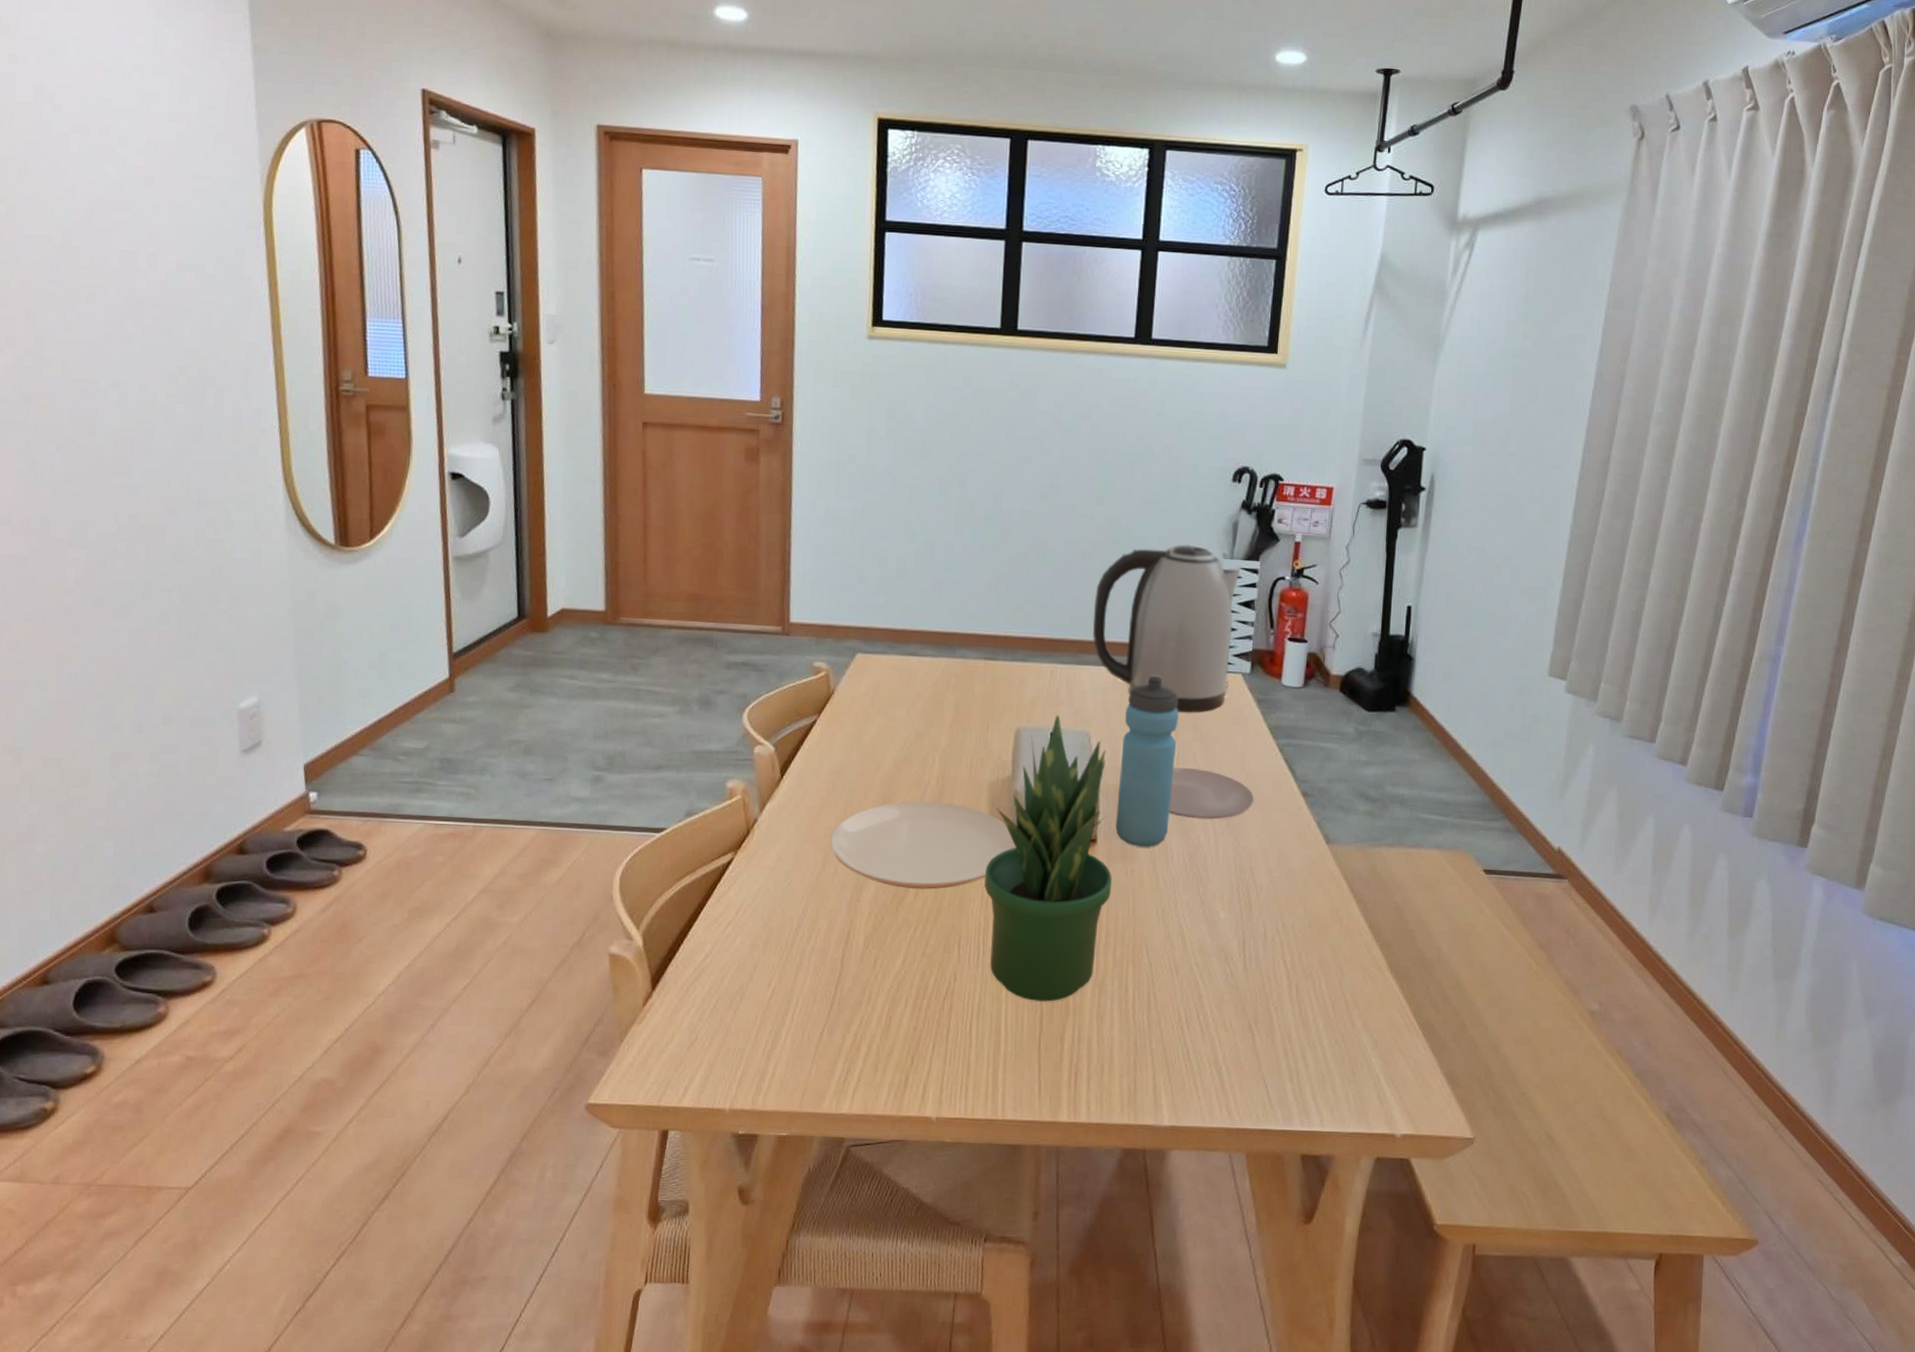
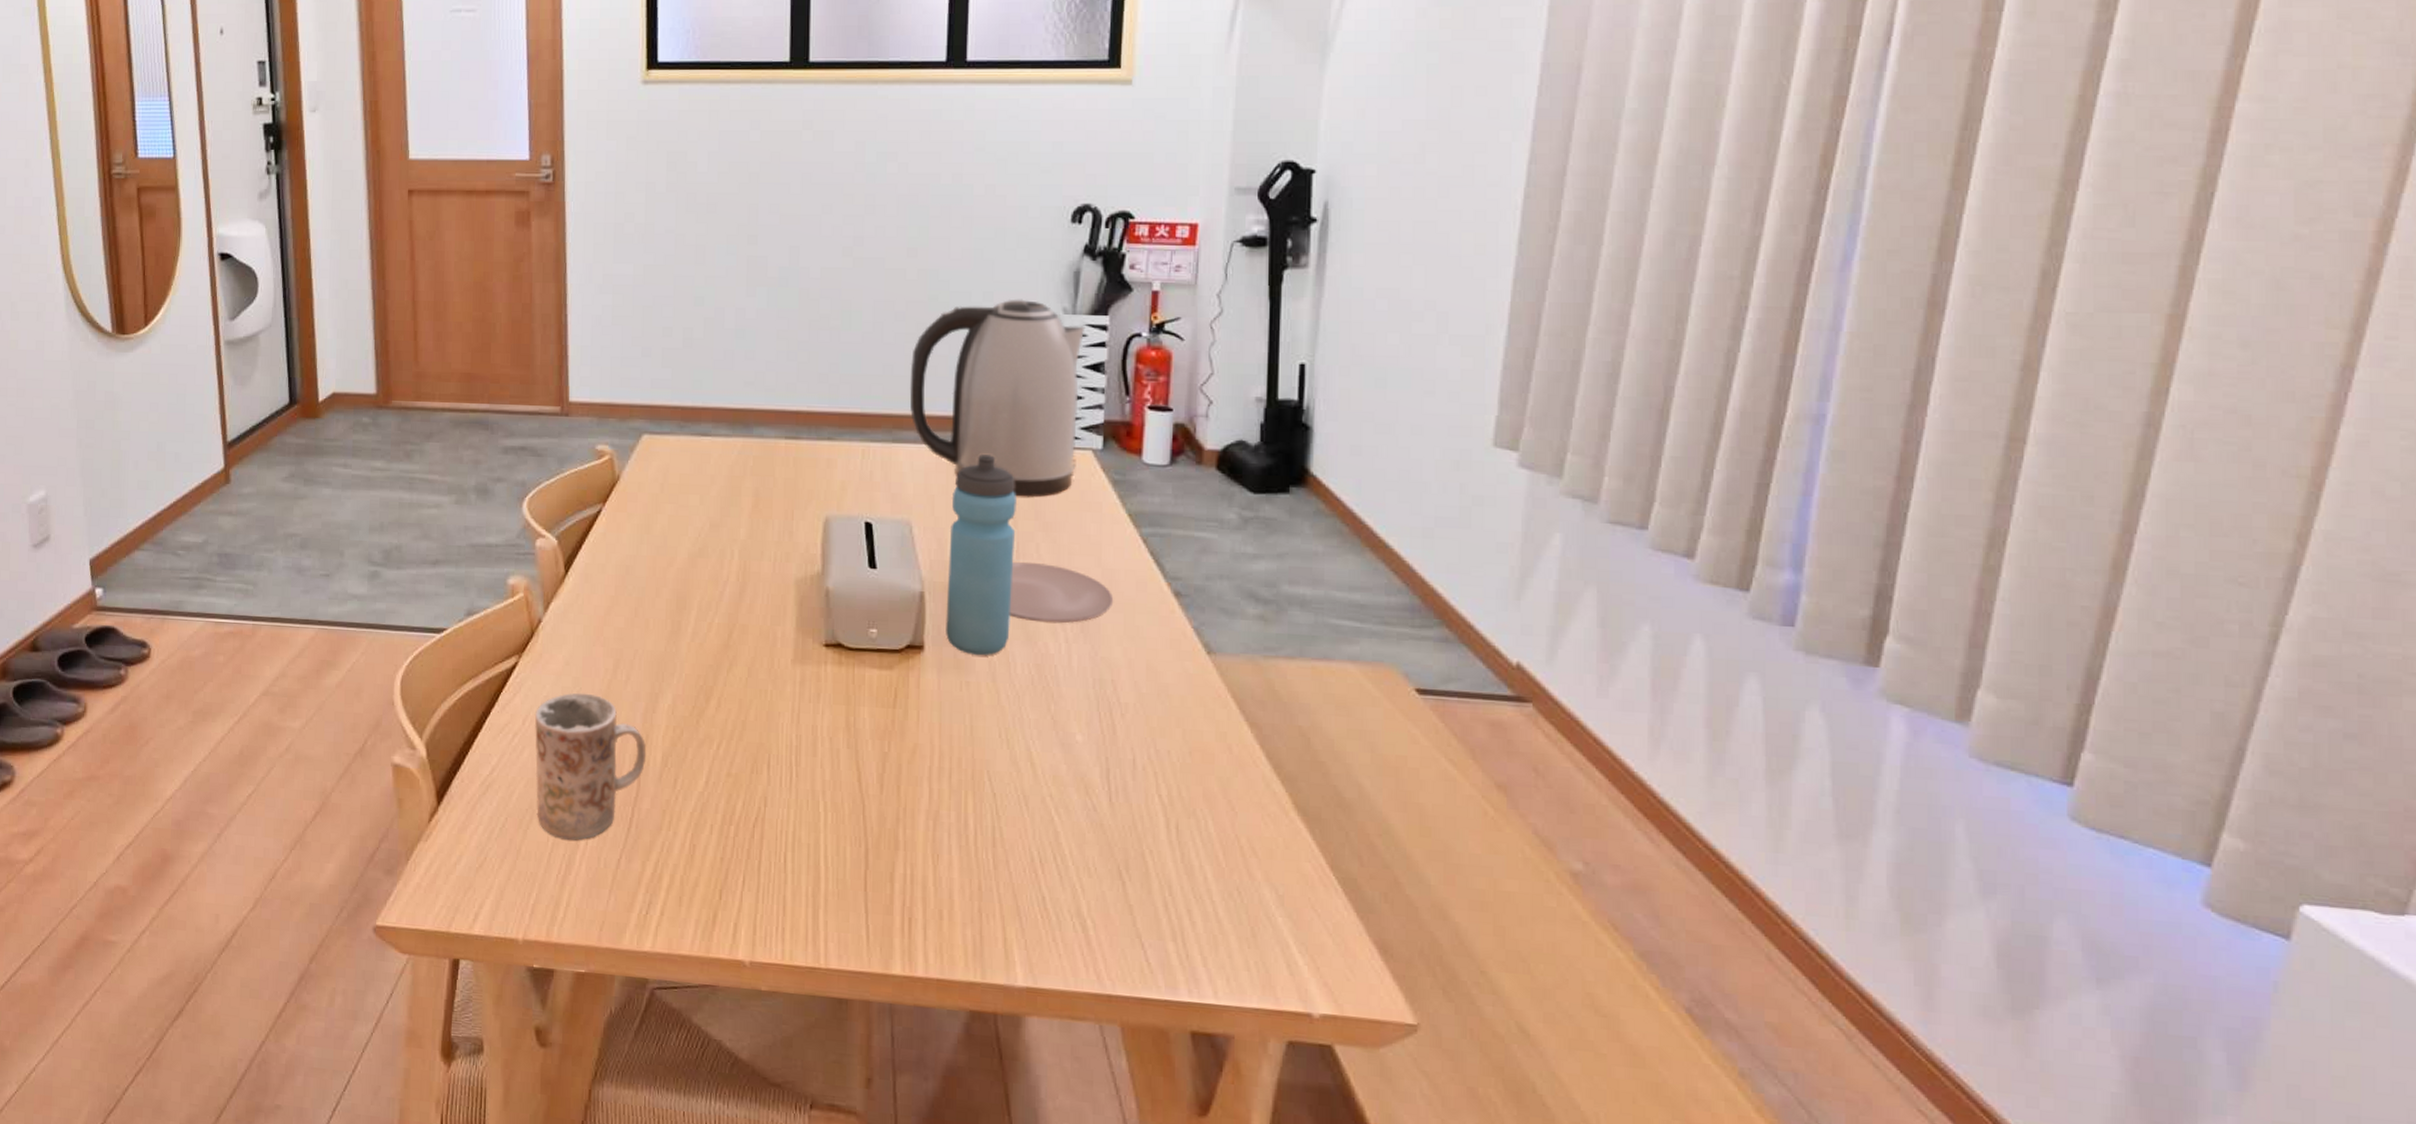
mug: none [746,885,850,1018] -> present [535,692,647,840]
plate: present [830,801,1016,889] -> none [621,600,830,701]
planter: present [984,715,1113,1002] -> none [795,501,945,834]

